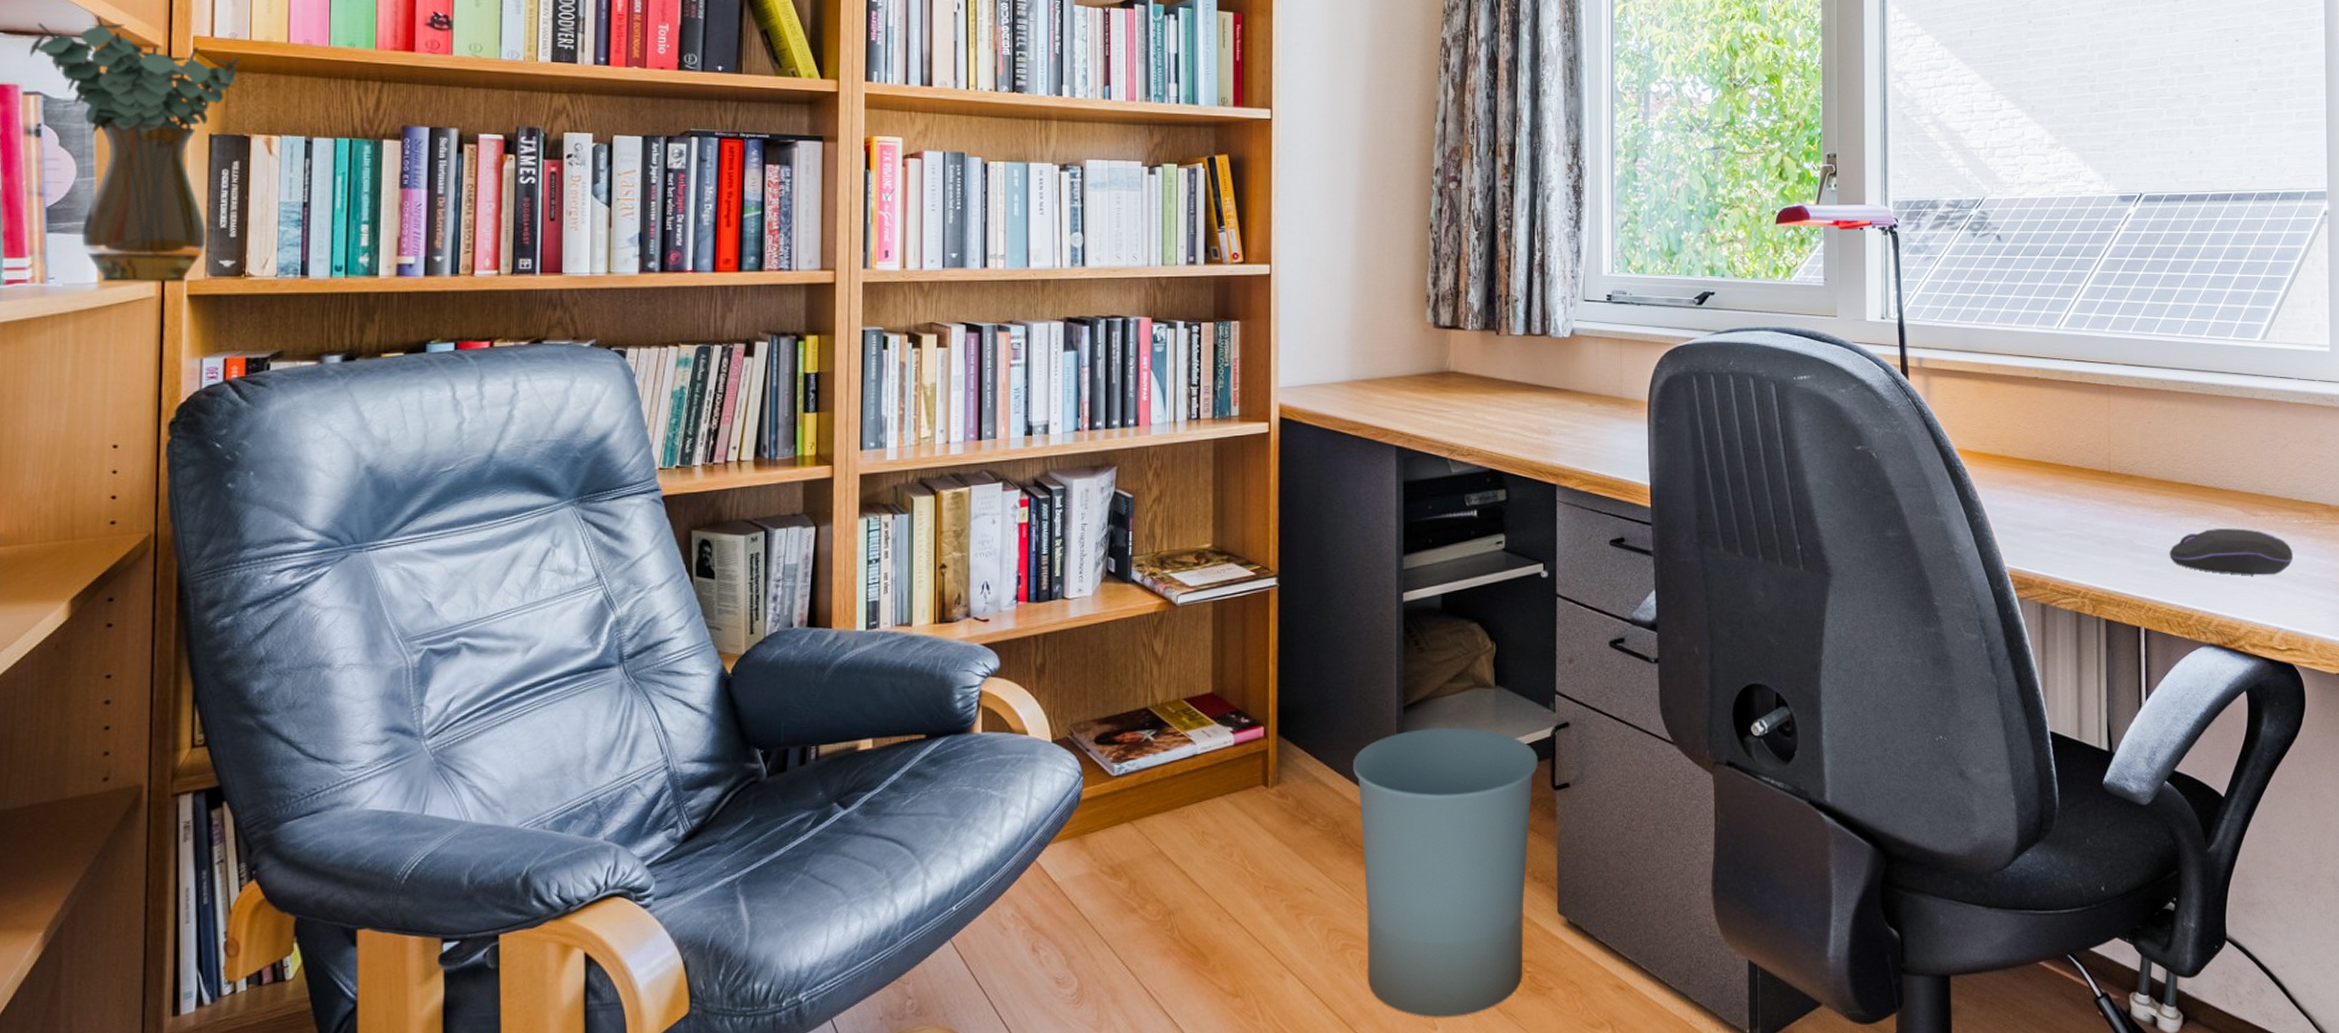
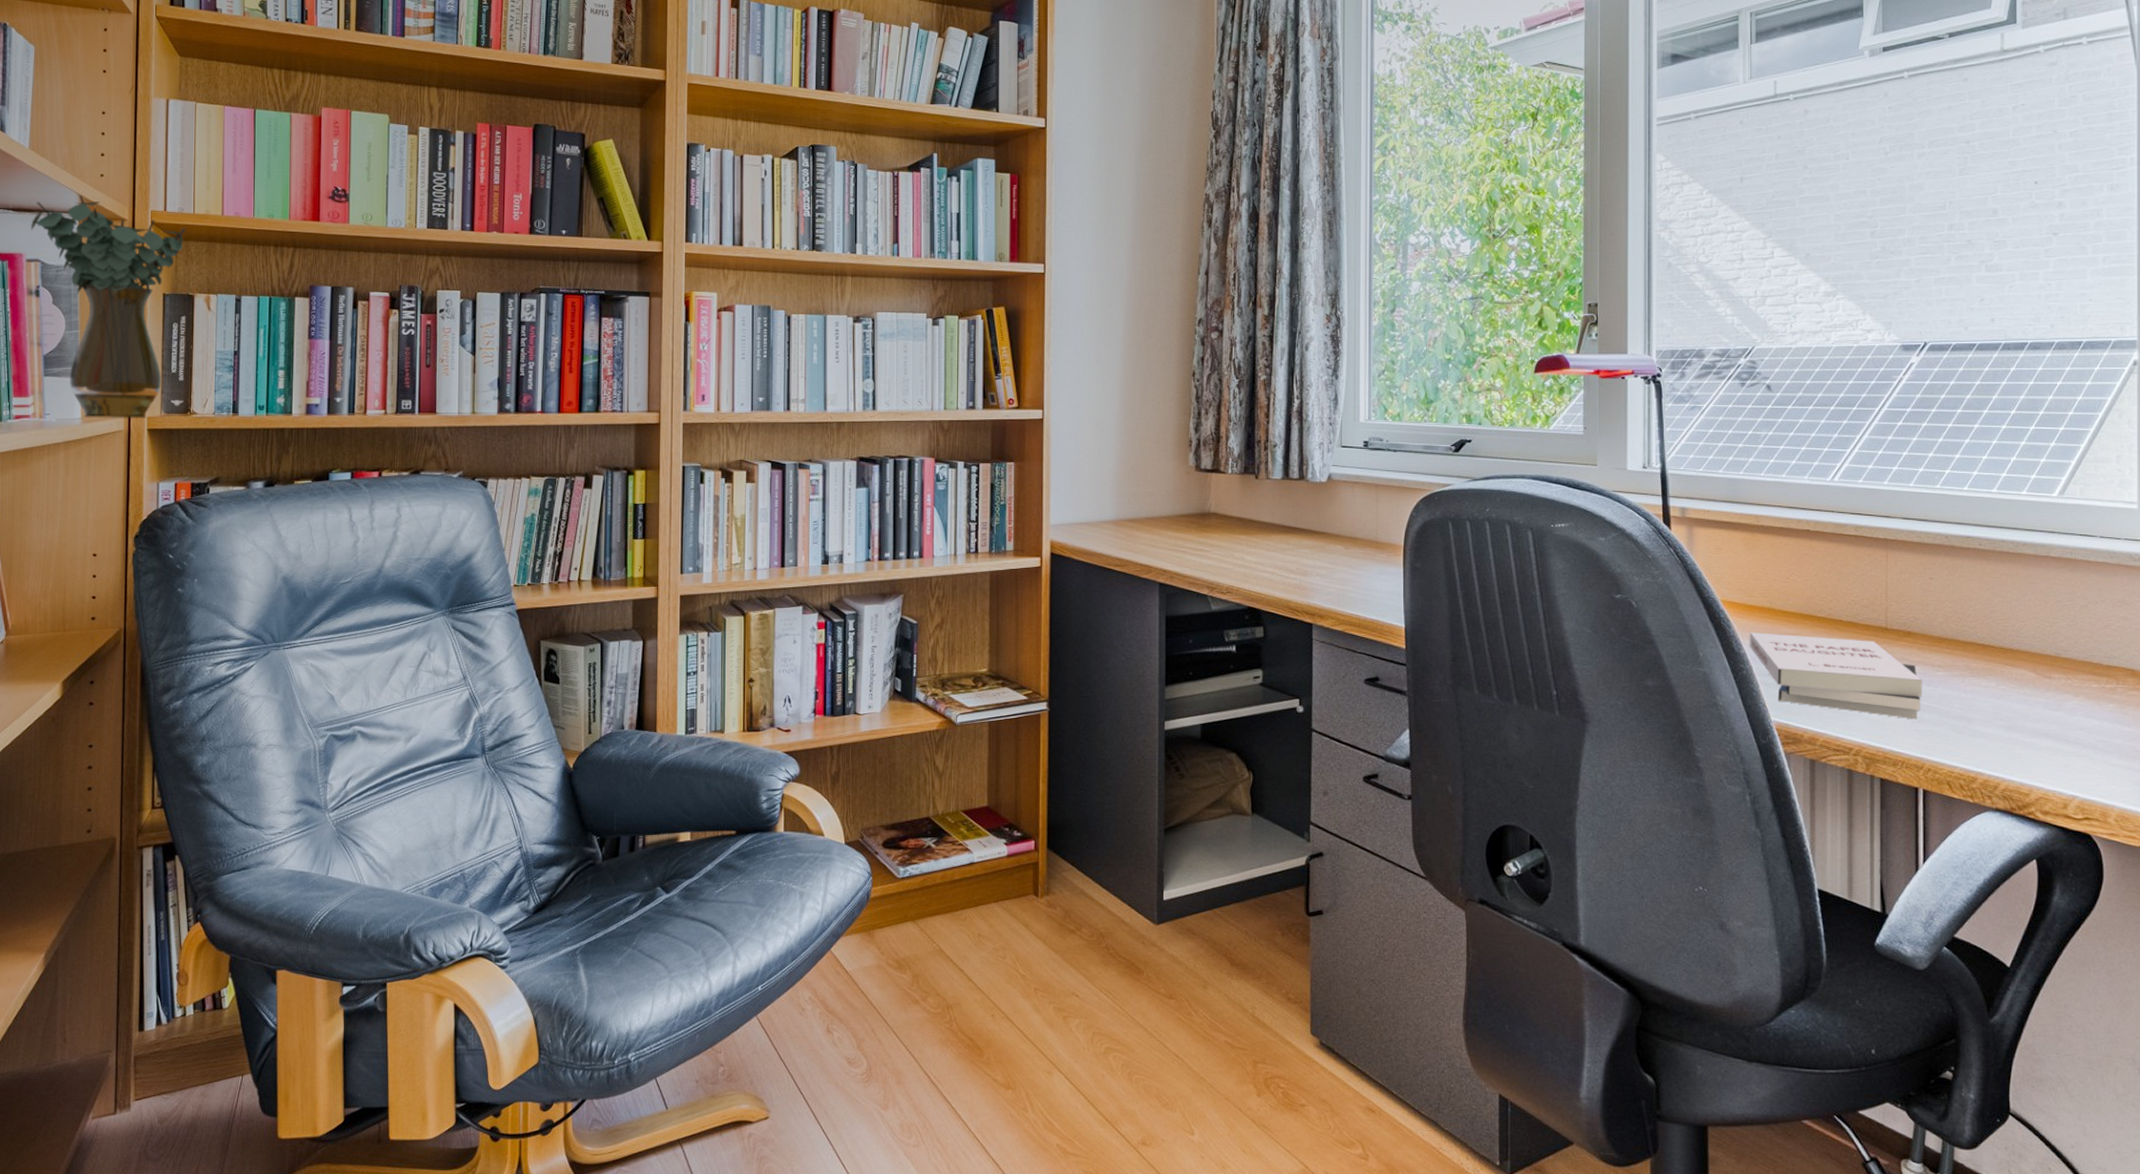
waste bin: present [1353,727,1538,1018] -> none [1117,851,1292,1124]
books: none [1983,480,2143,561] -> present [1749,632,1922,720]
computer mouse: present [2169,528,2293,576] -> none [1951,690,2091,741]

